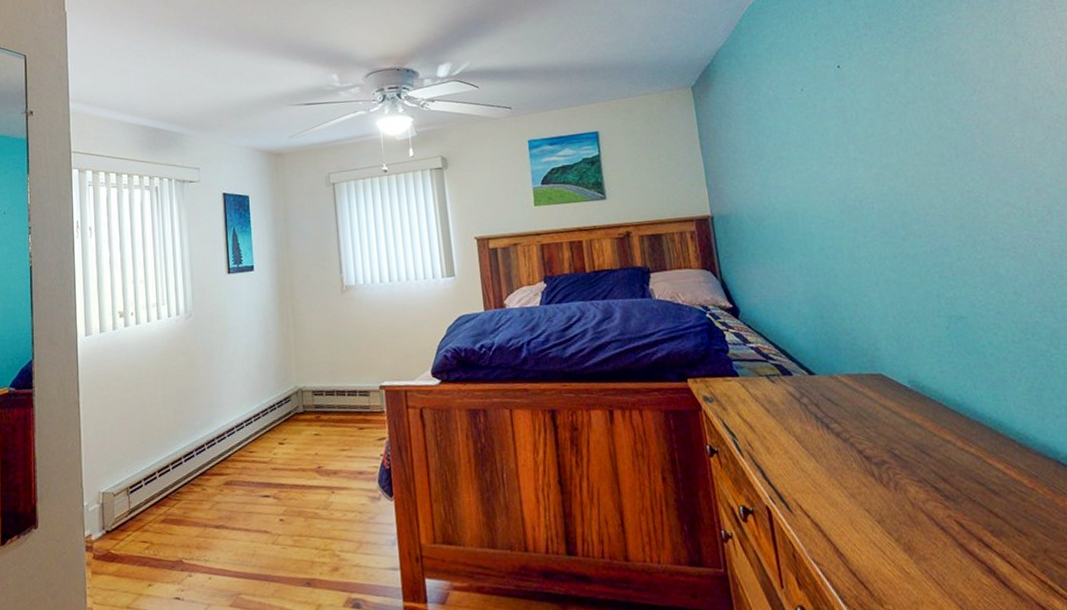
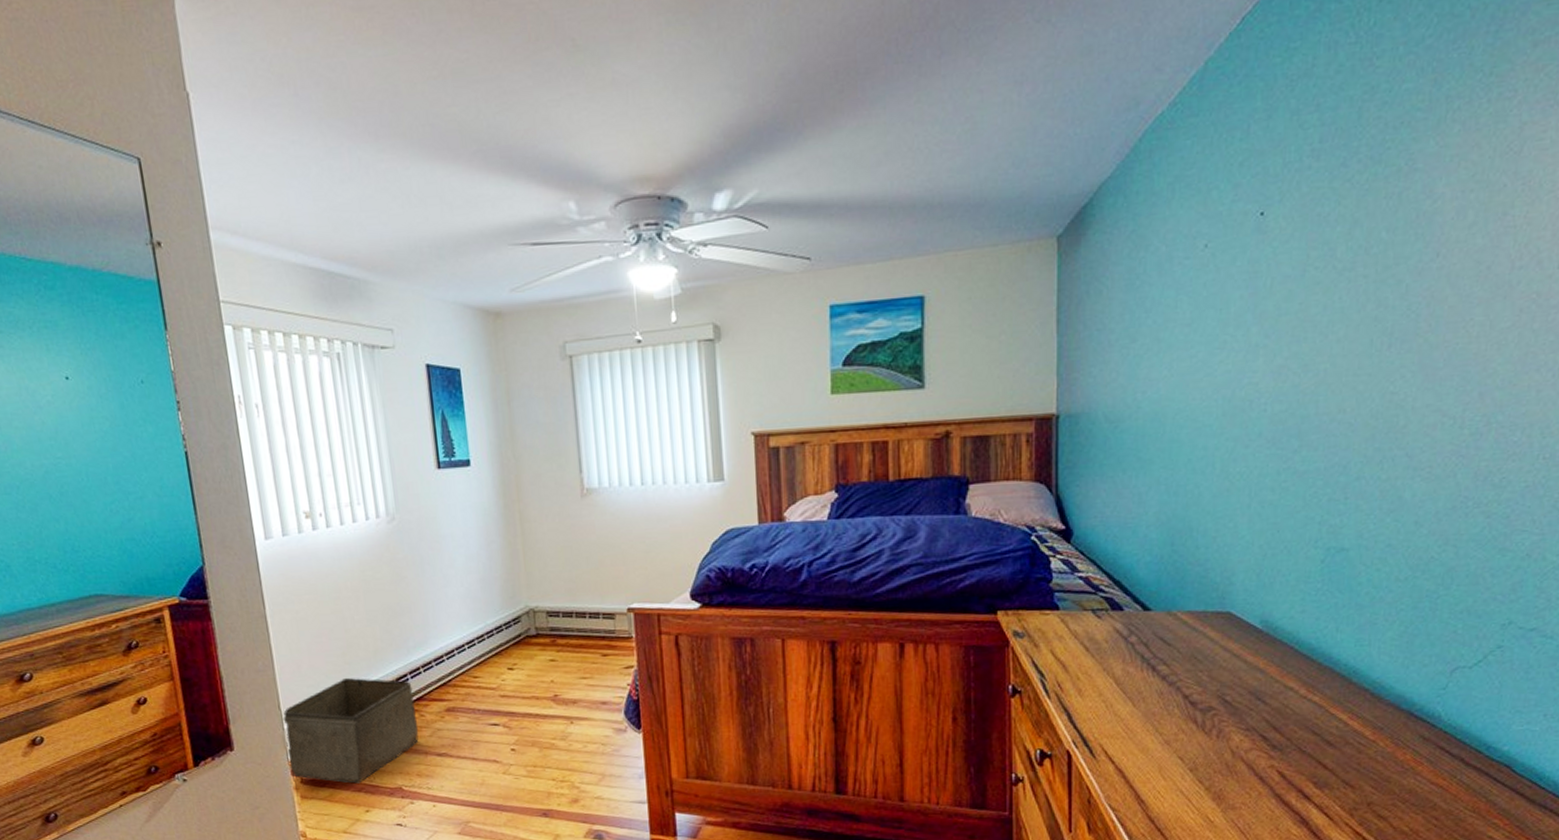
storage bin: none [83,455,200,558] -> present [283,677,419,784]

